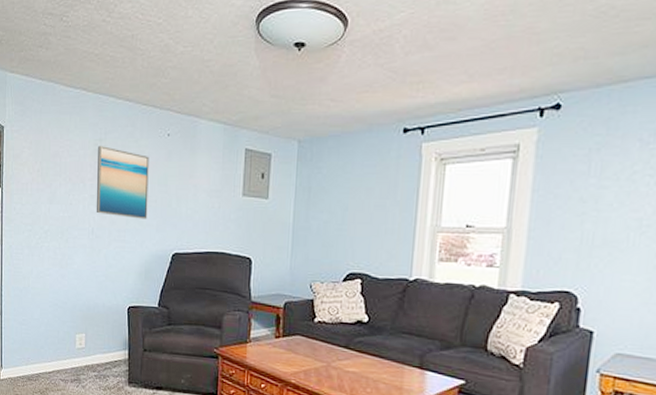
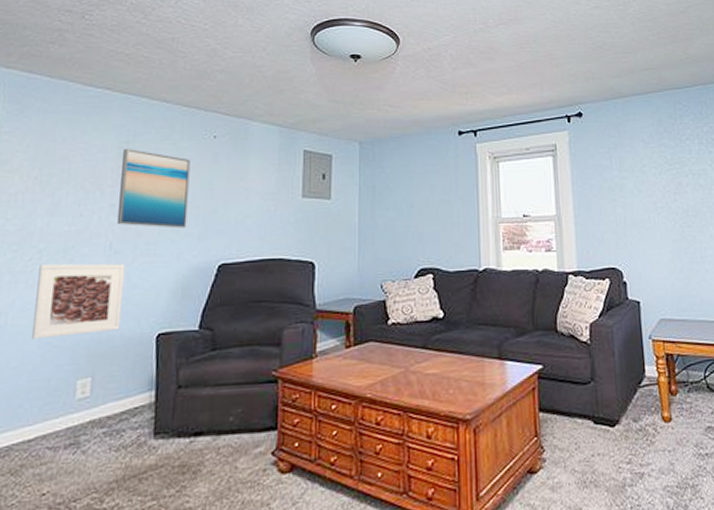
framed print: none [46,243,103,301] -> present [32,263,125,339]

